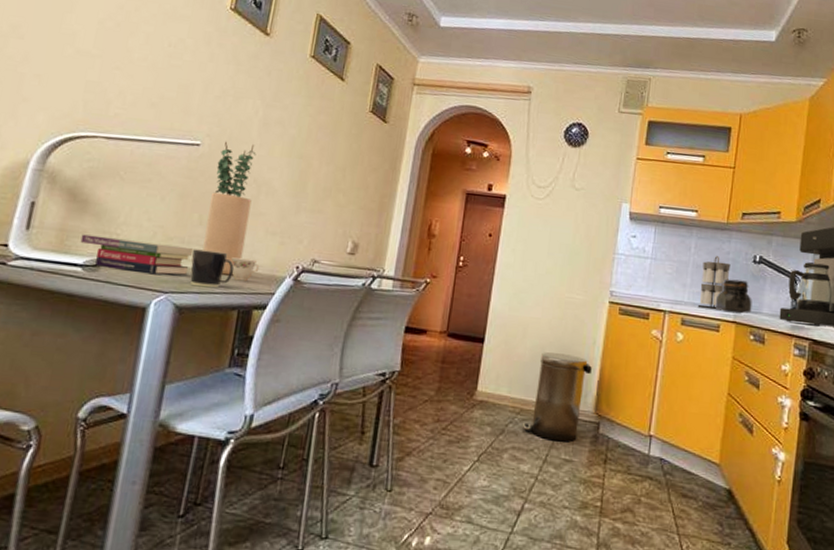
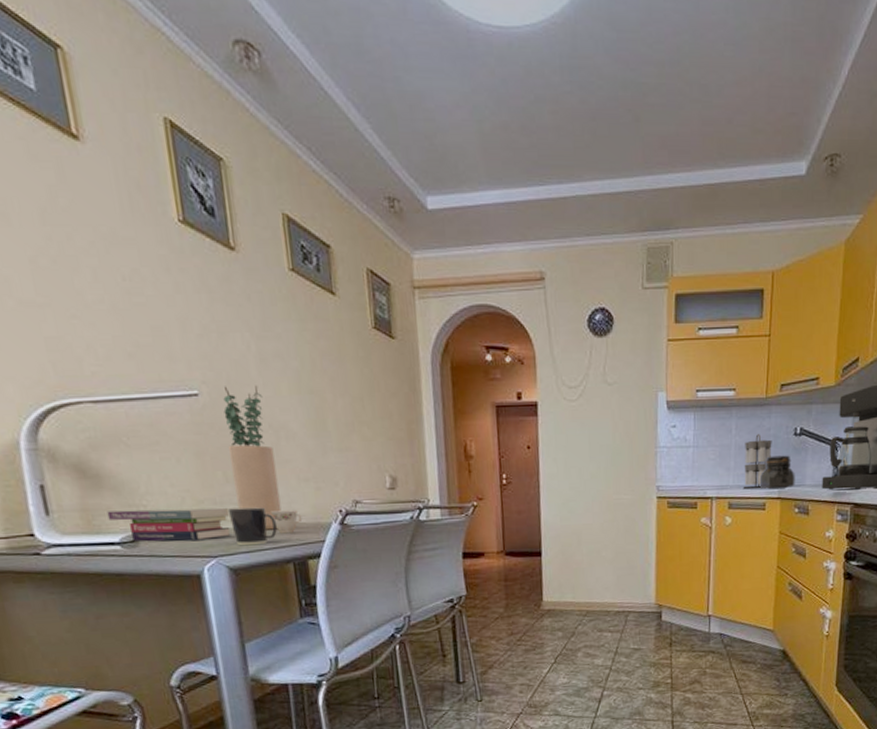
pedal bin: present [523,352,592,443] -> none [591,554,648,635]

